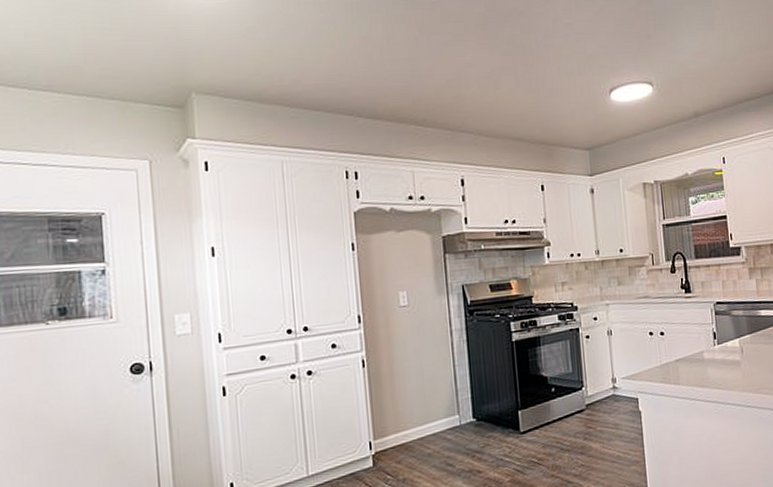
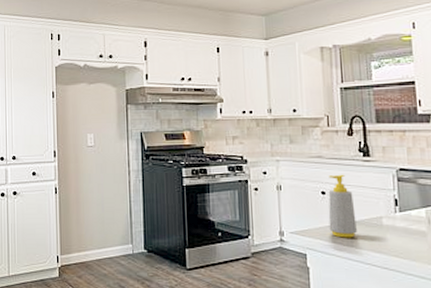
soap bottle: none [655,312,682,377] -> present [328,174,357,238]

